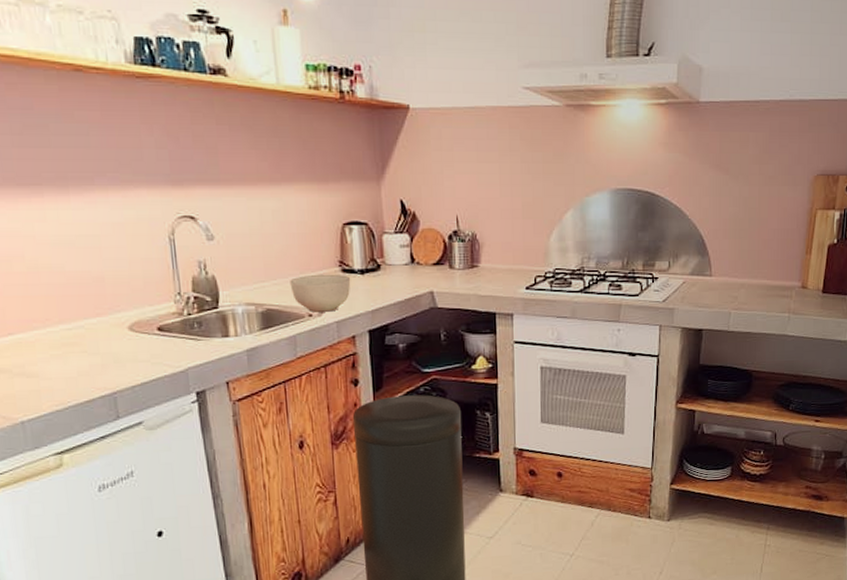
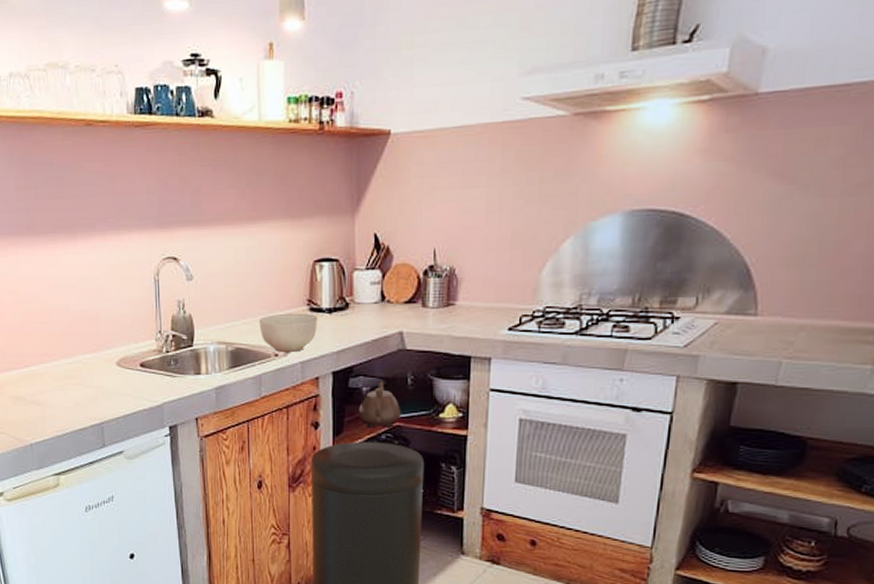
teapot: none [397,337,437,382] -> present [359,380,401,428]

